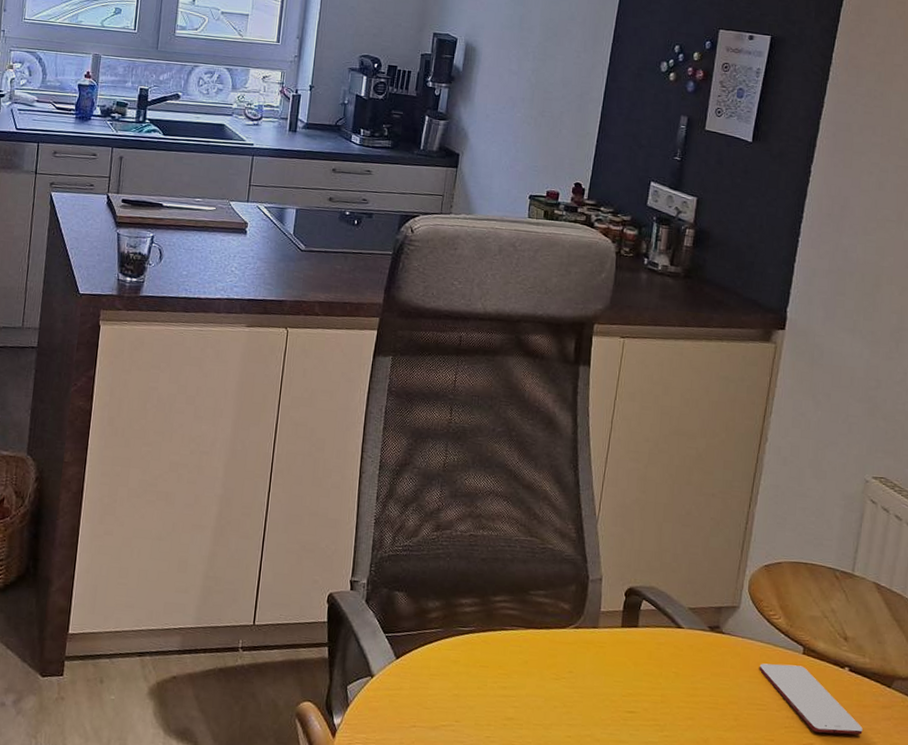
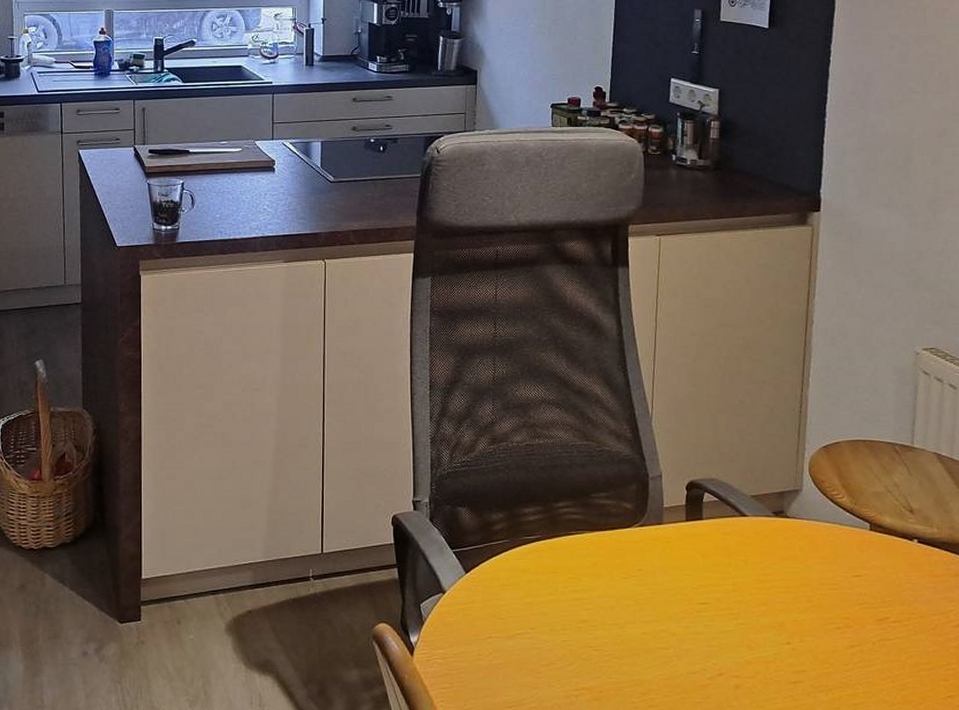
smartphone: present [759,663,863,735] -> none [827,542,938,606]

